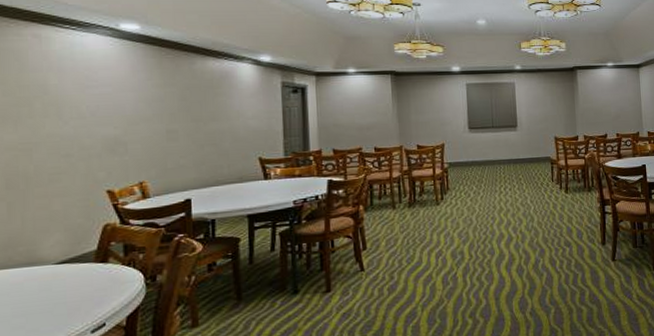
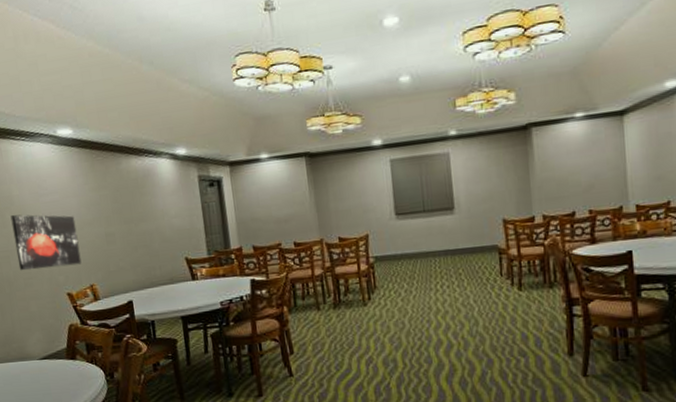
wall art: none [41,105,132,166] -> present [10,214,82,271]

